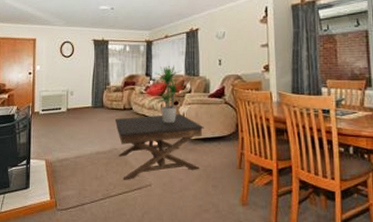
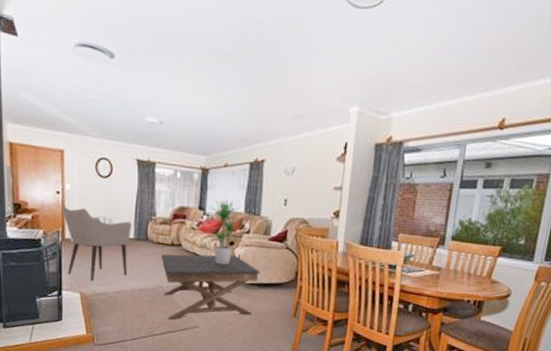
armchair: none [32,84,89,148] -> present [61,205,131,281]

